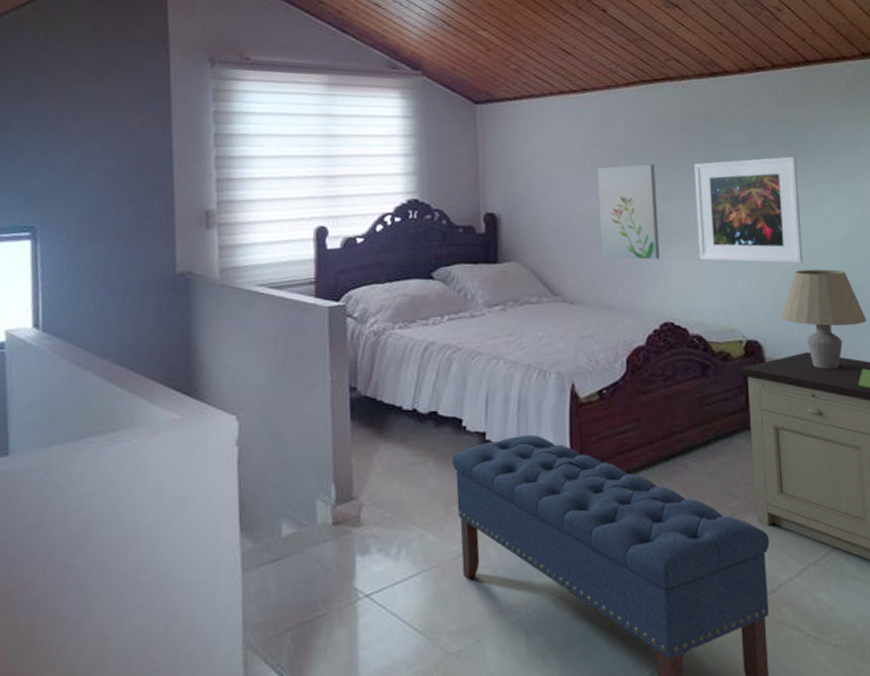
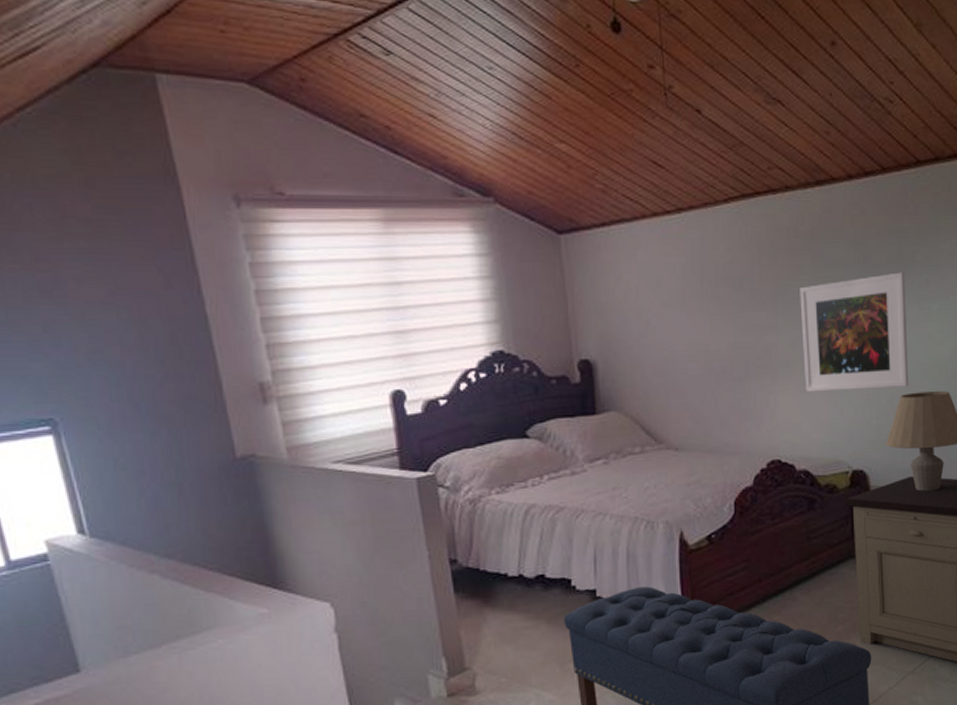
wall art: present [597,163,660,260] -> none [698,291,766,398]

